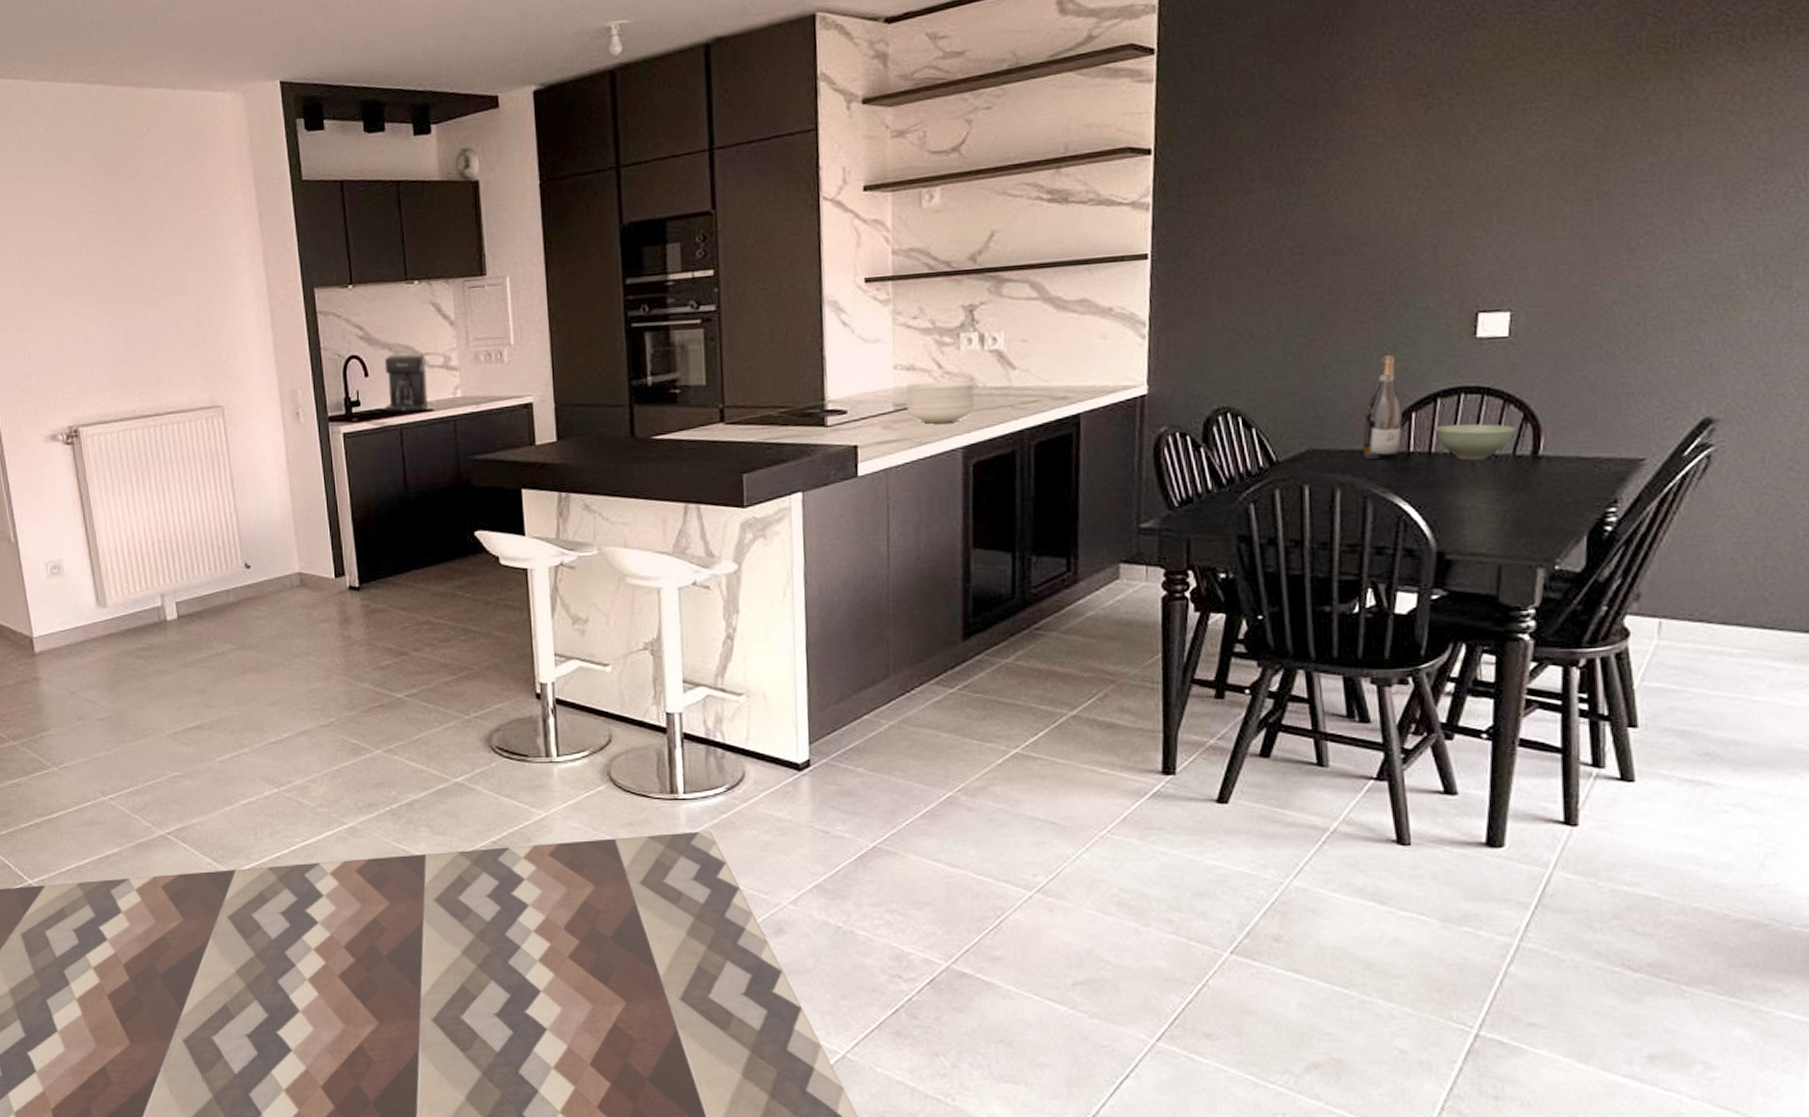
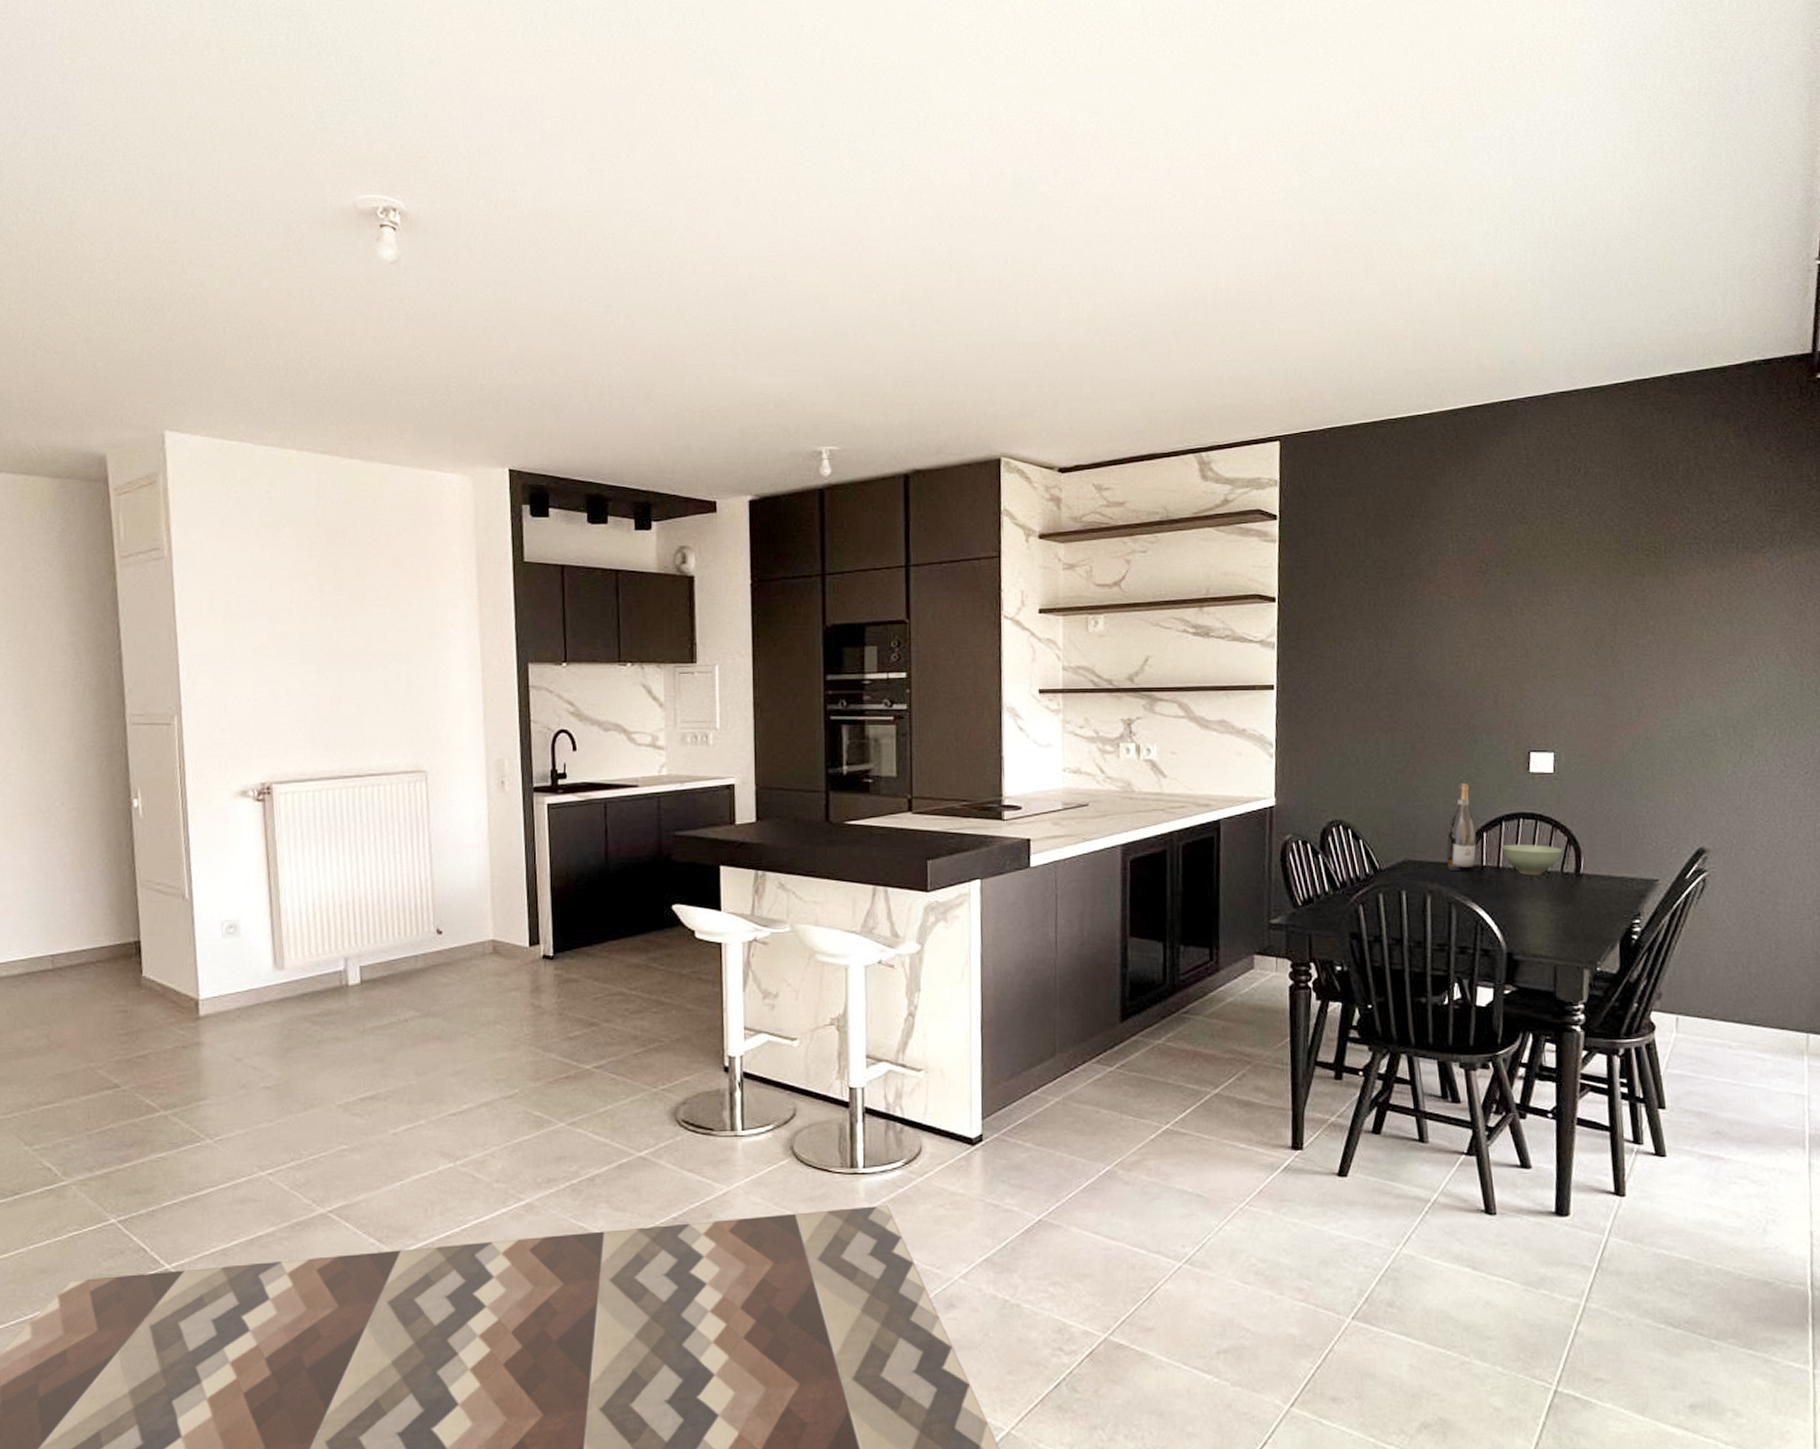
coffee maker: present [384,353,429,413] -> none [591,730,635,788]
bowl: present [906,381,976,424] -> none [1073,785,1133,822]

